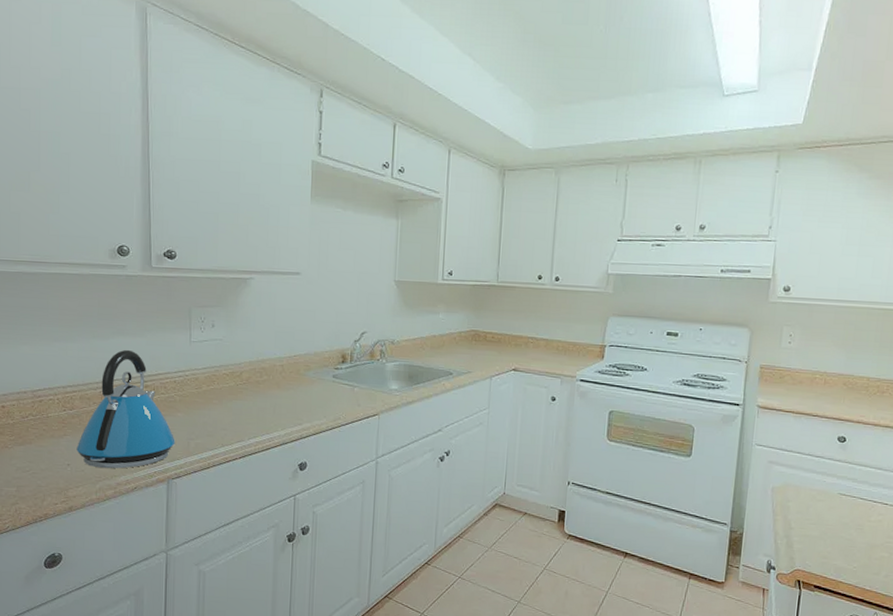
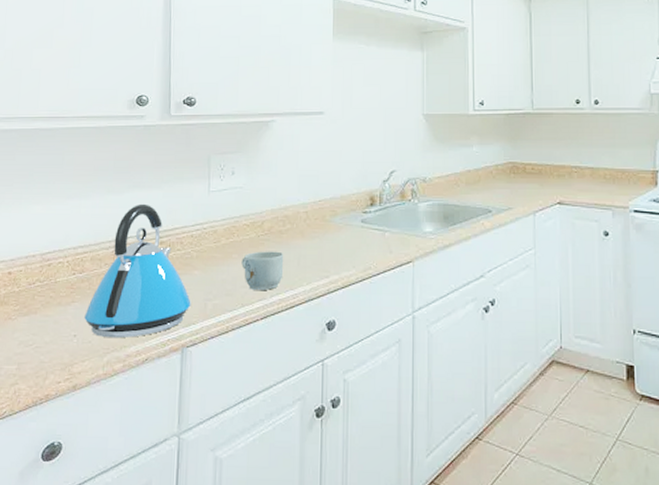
mug: none [221,398,261,433] -> present [241,251,284,290]

